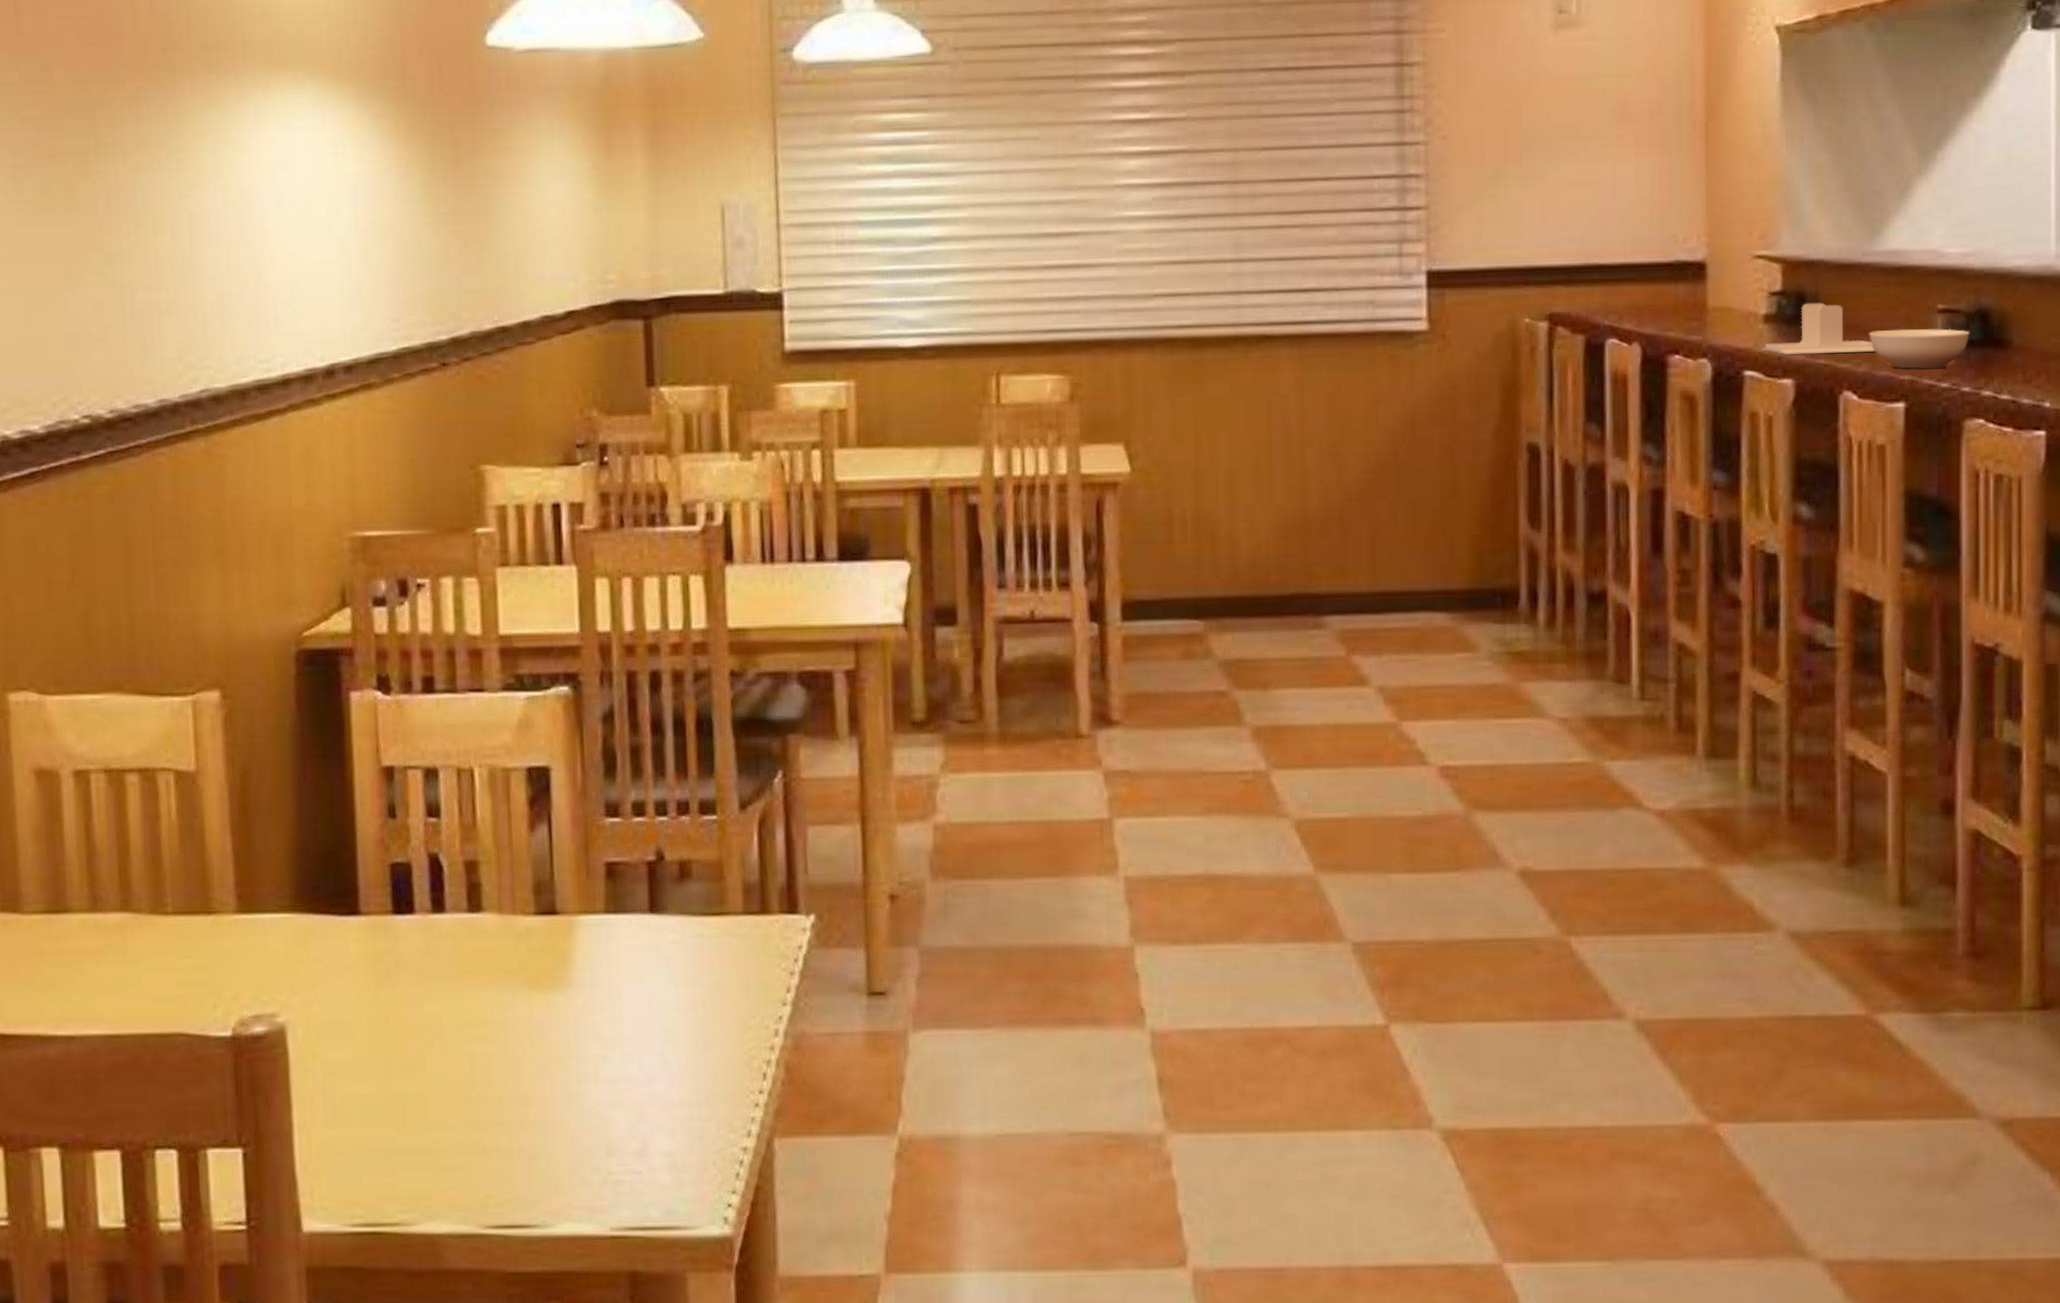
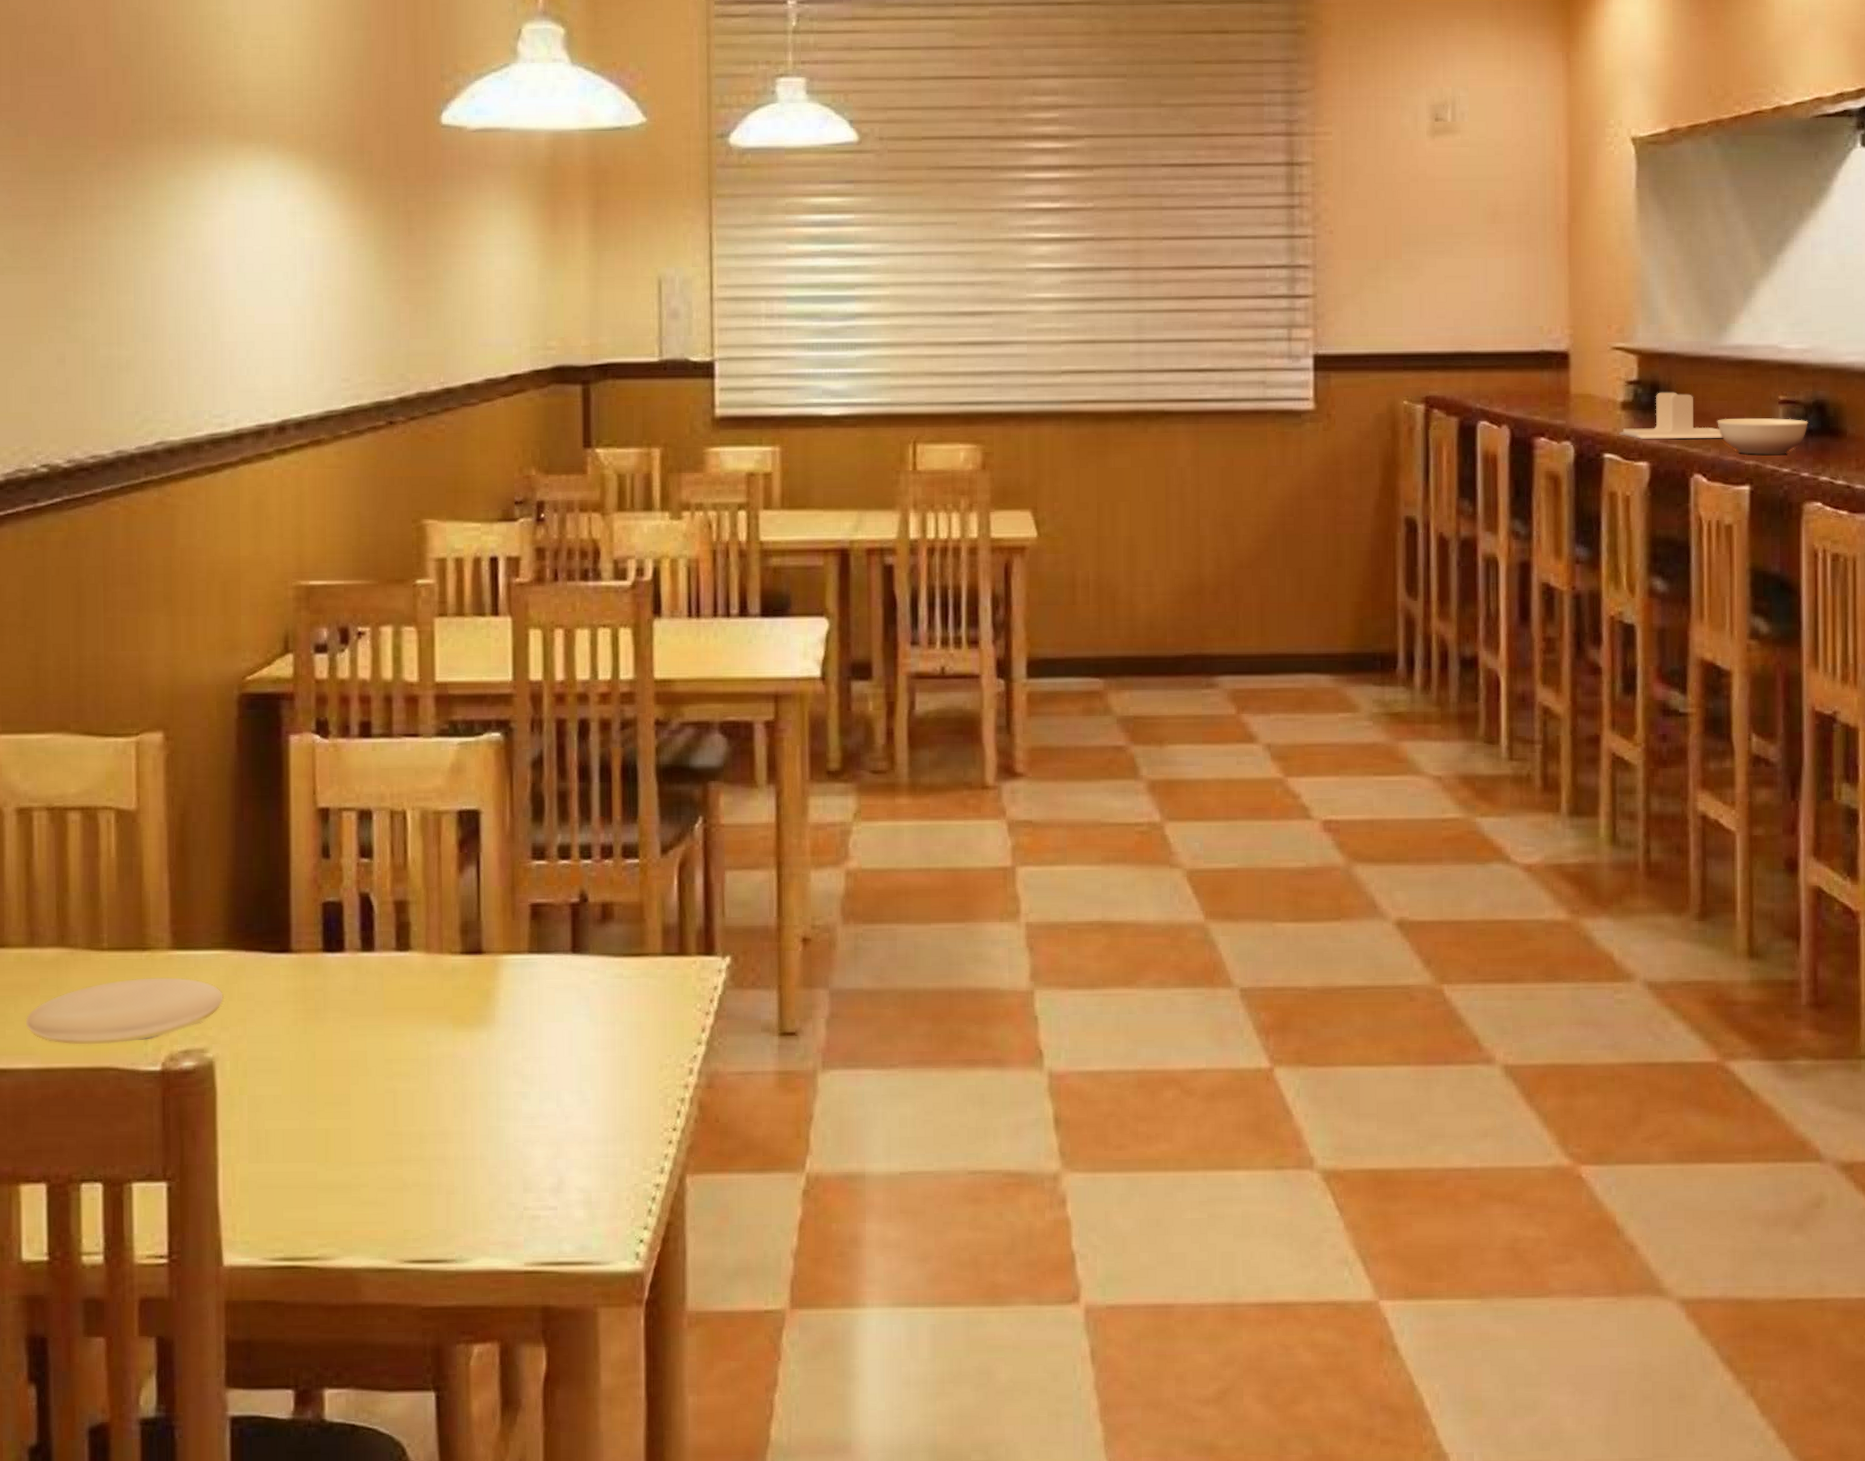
plate: none [92,941,293,1011] -> present [26,977,224,1045]

